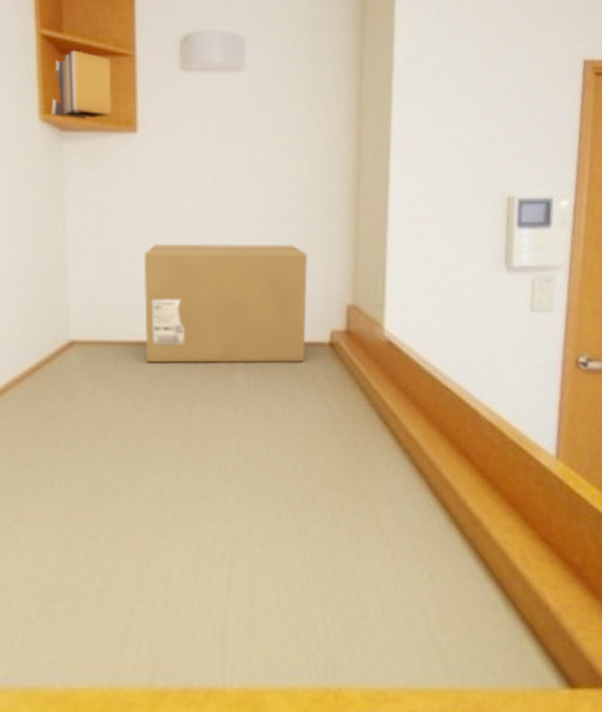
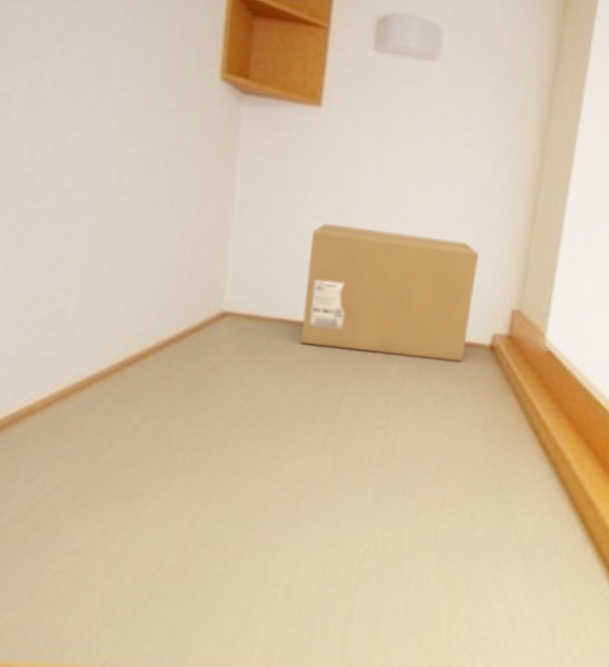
books: present [51,50,113,119] -> none [234,13,304,87]

